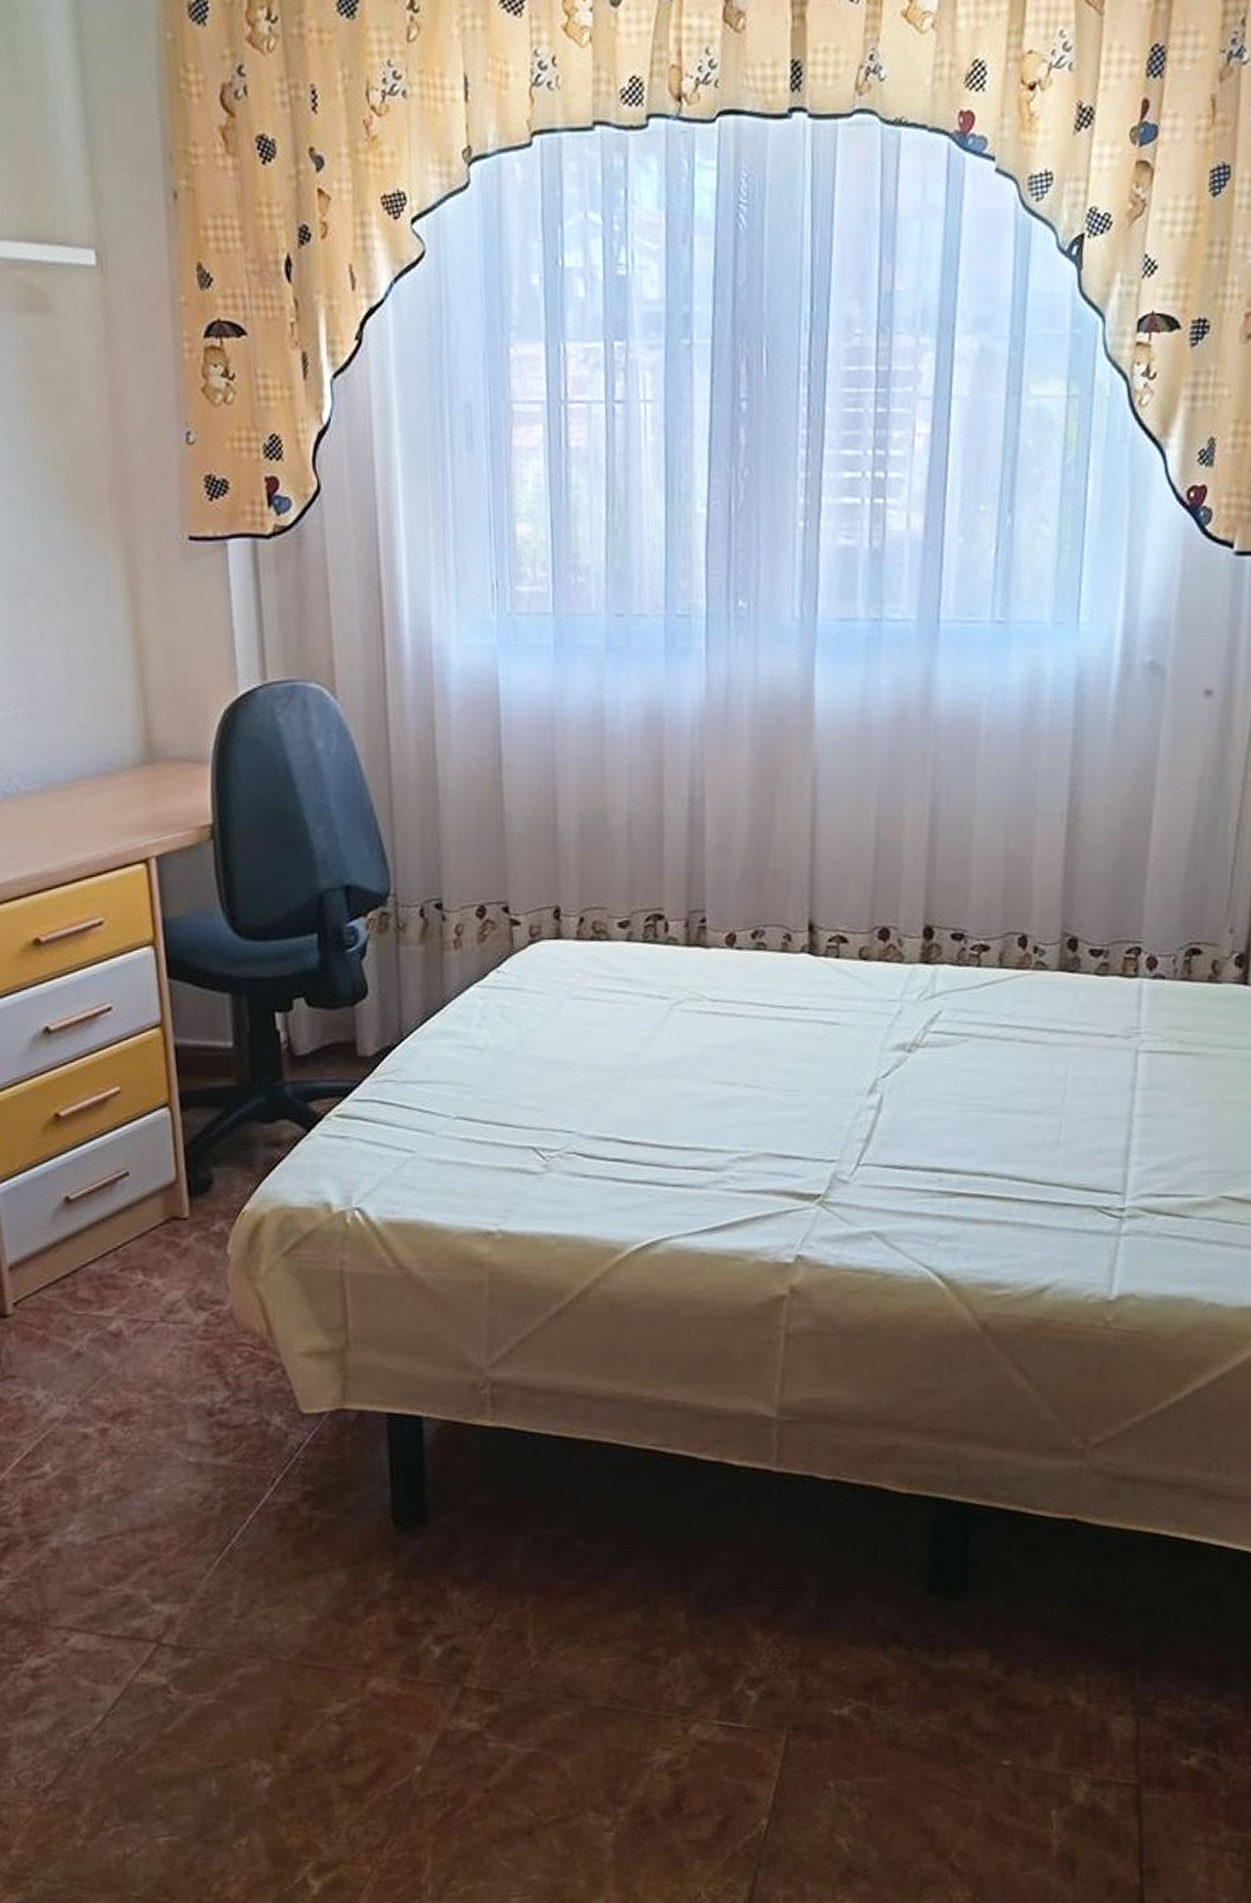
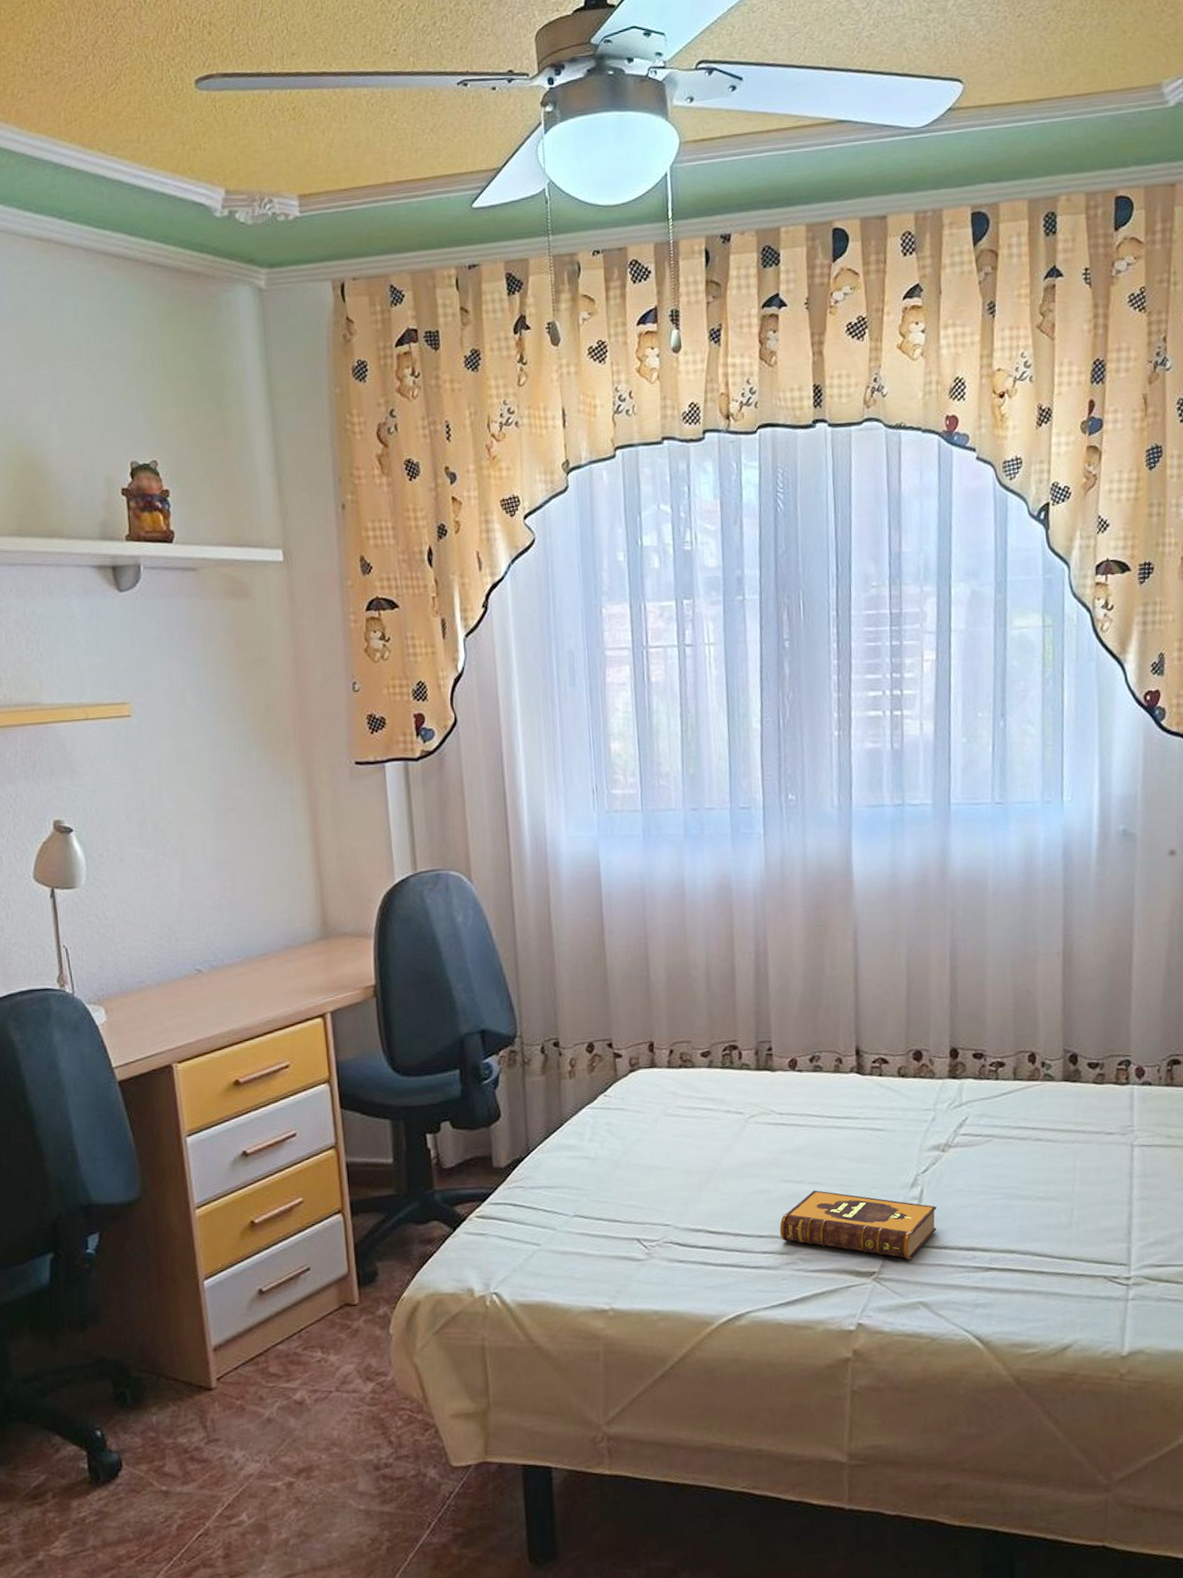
hardback book: none [707,1094,898,1181] -> present [780,1190,937,1259]

